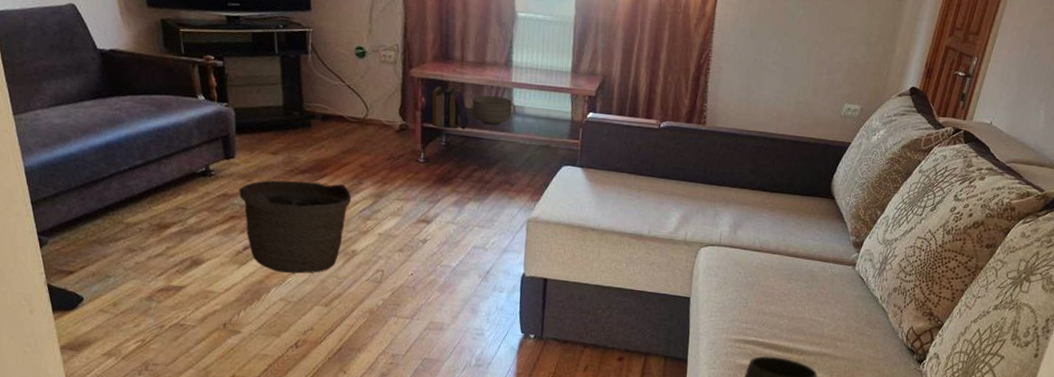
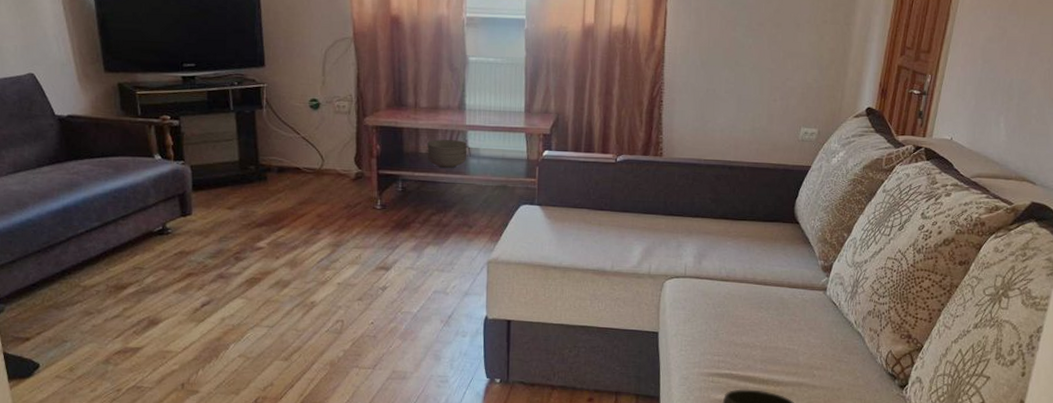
basket: present [239,180,352,274] -> none [196,234,310,328]
books: present [432,86,469,130] -> none [387,133,424,175]

